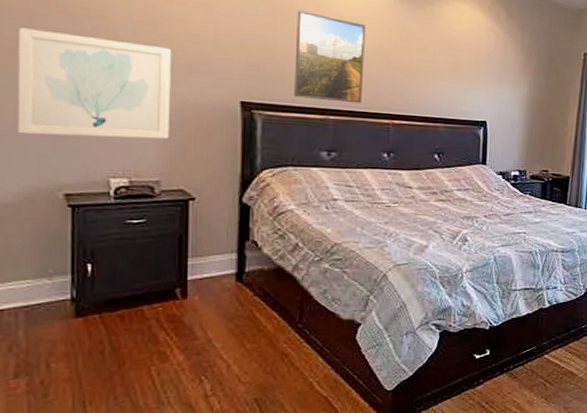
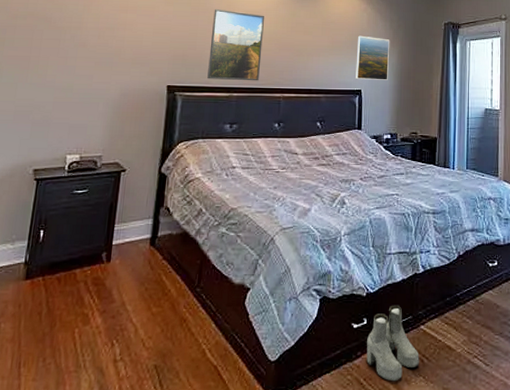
wall art: present [17,27,171,139] -> none [10,40,122,122]
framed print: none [480,59,521,112] -> present [355,35,390,80]
boots: none [489,337,542,404] -> present [366,305,419,382]

